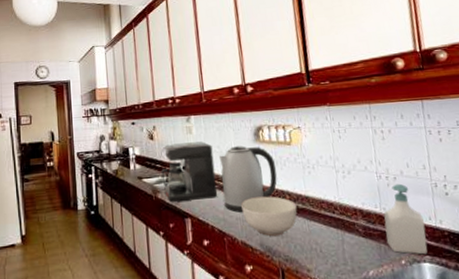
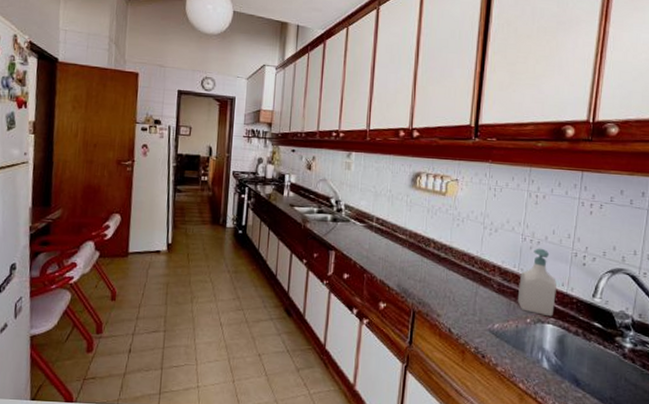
coffee maker: present [161,141,218,202] -> none [313,177,368,236]
kettle: present [220,146,277,212] -> none [370,188,427,253]
bowl: present [240,196,297,237] -> none [385,240,439,280]

